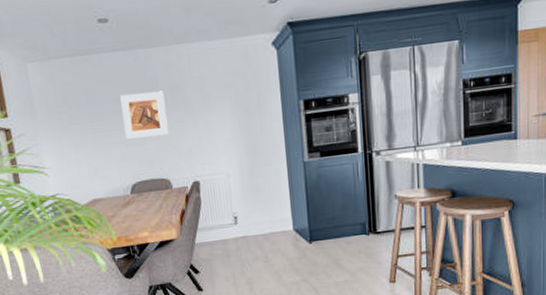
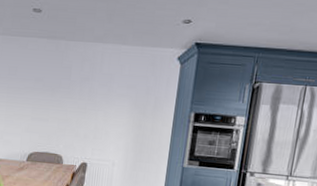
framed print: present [120,91,169,139] -> none [34,75,74,118]

